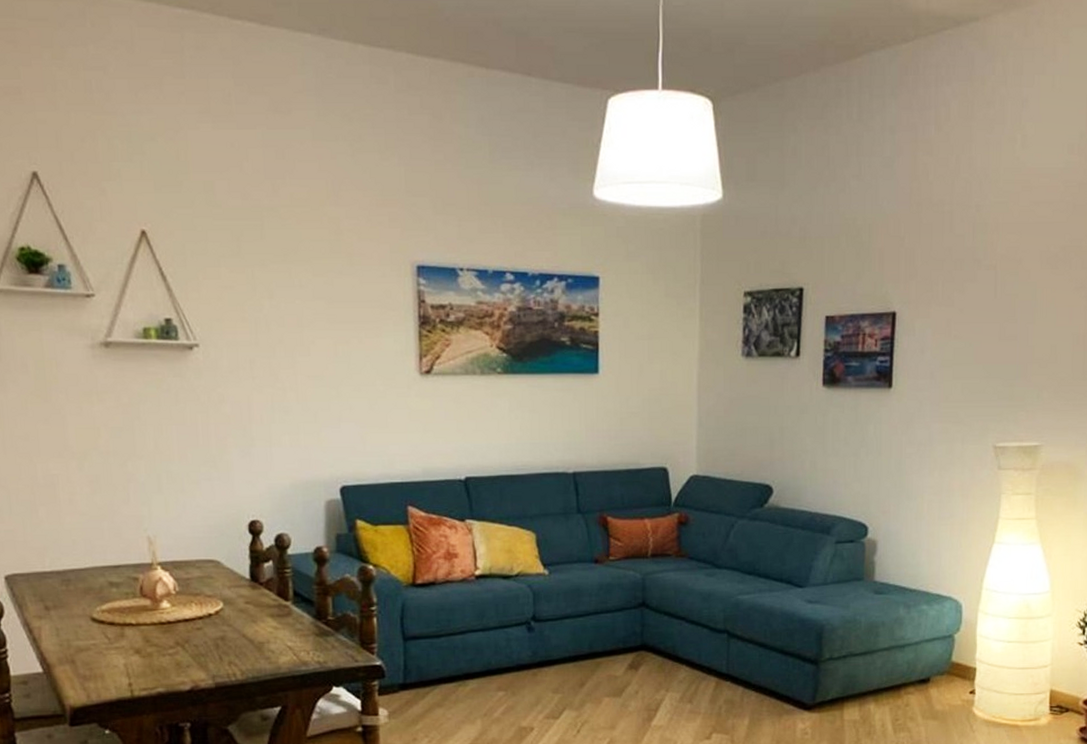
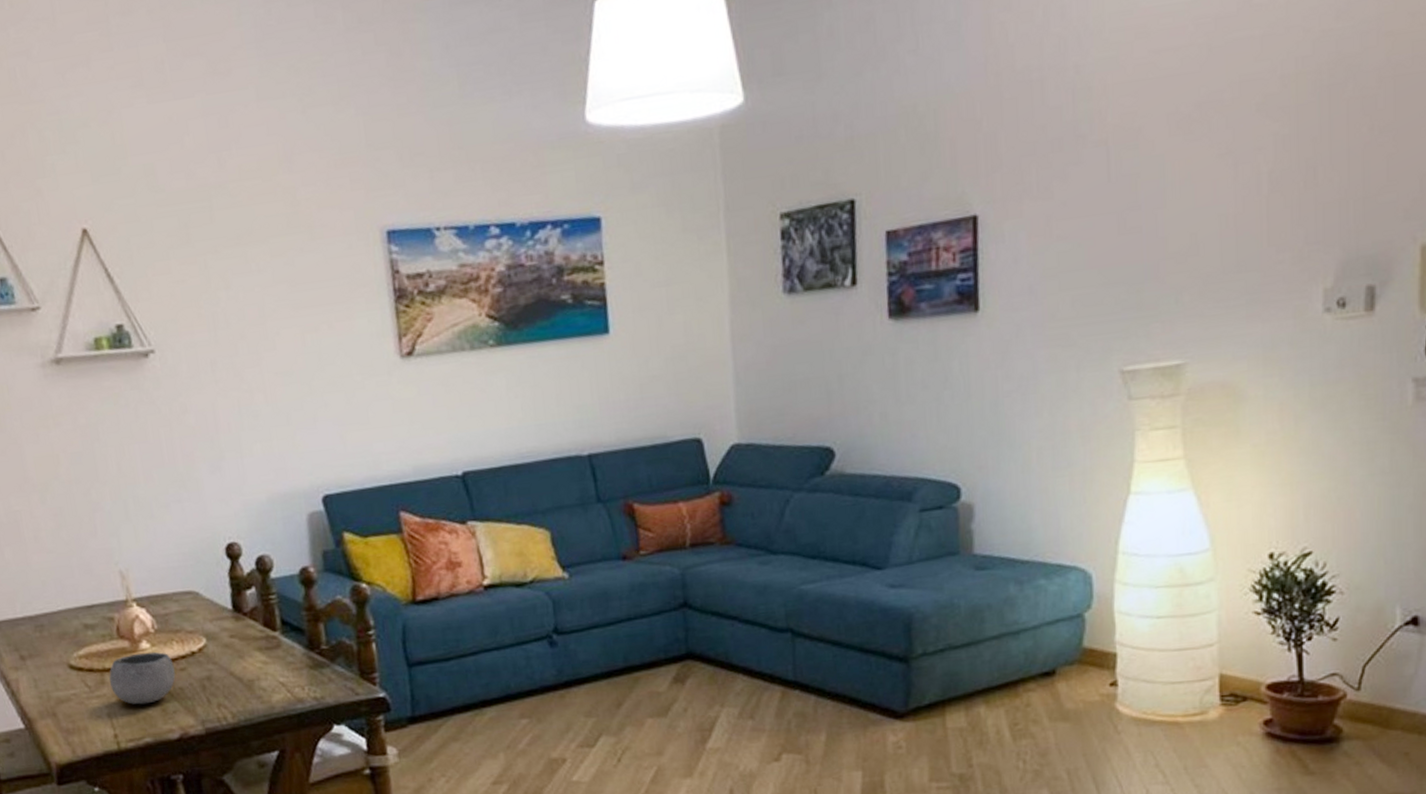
bowl: none [129,611,192,658] -> present [109,651,176,705]

